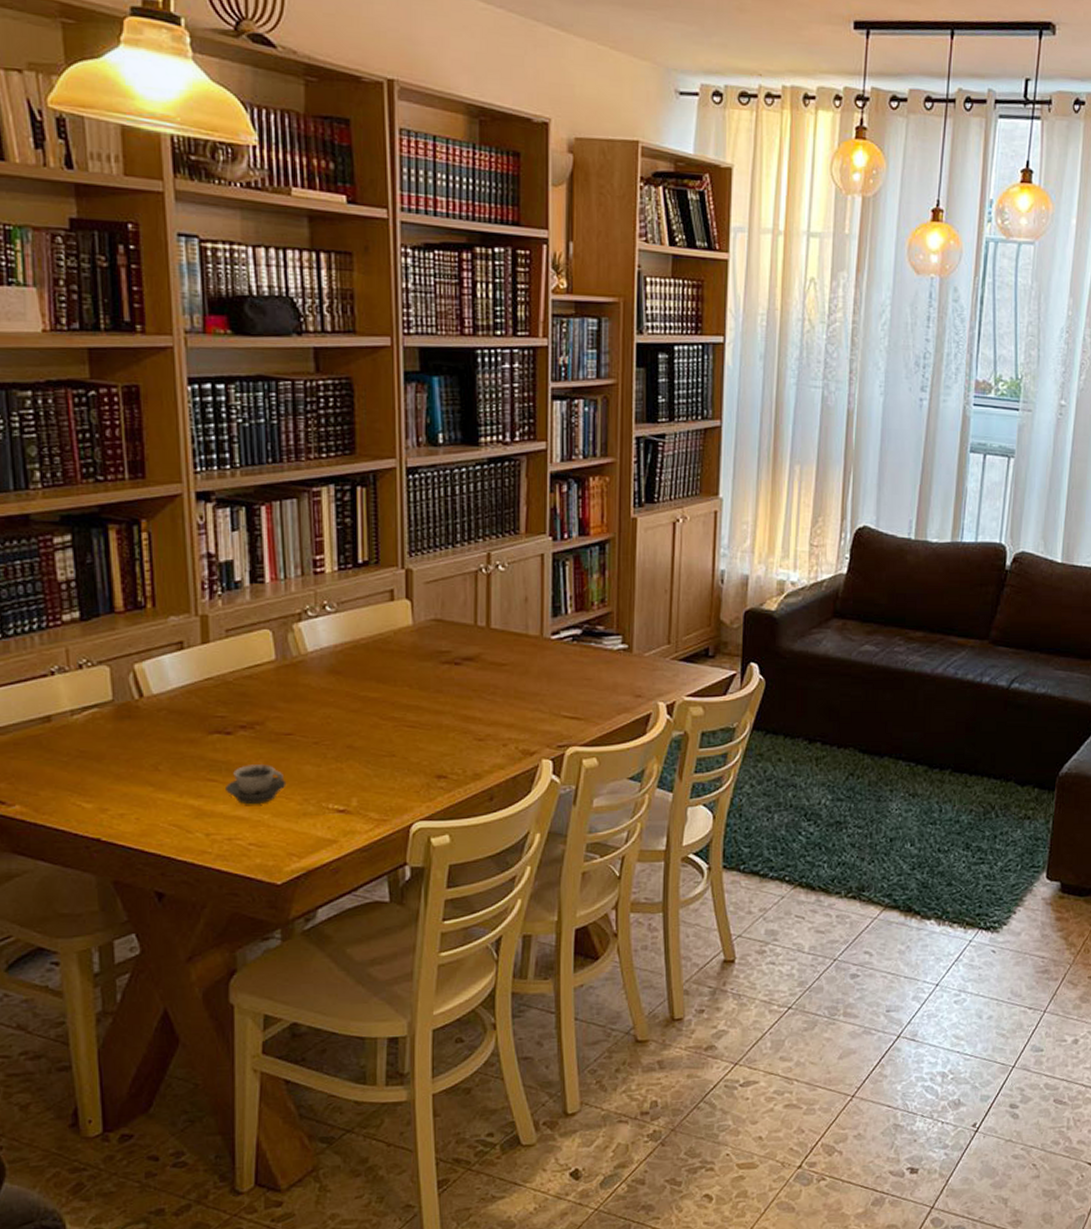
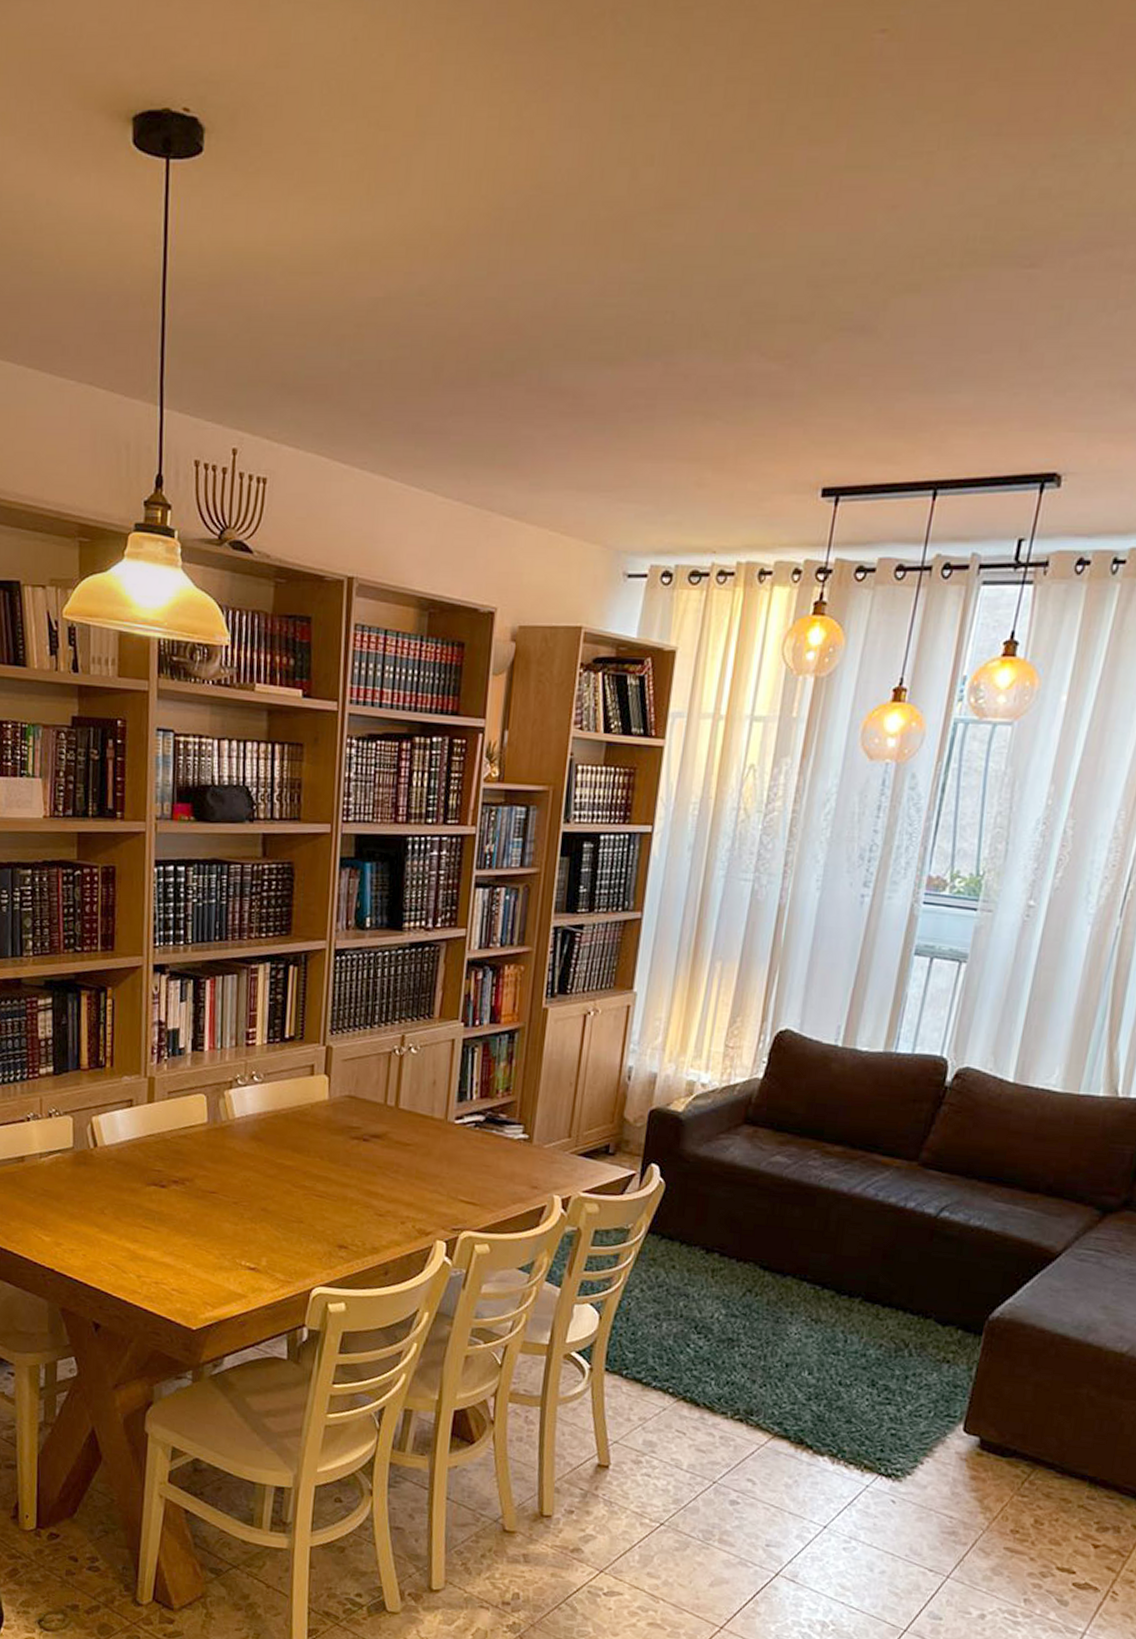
cup: present [226,764,287,805] -> none [157,1217,208,1254]

